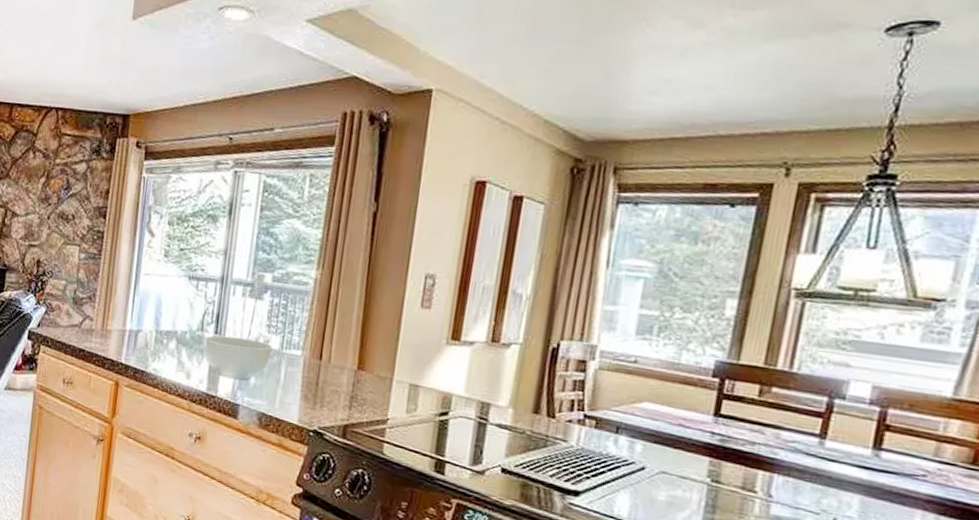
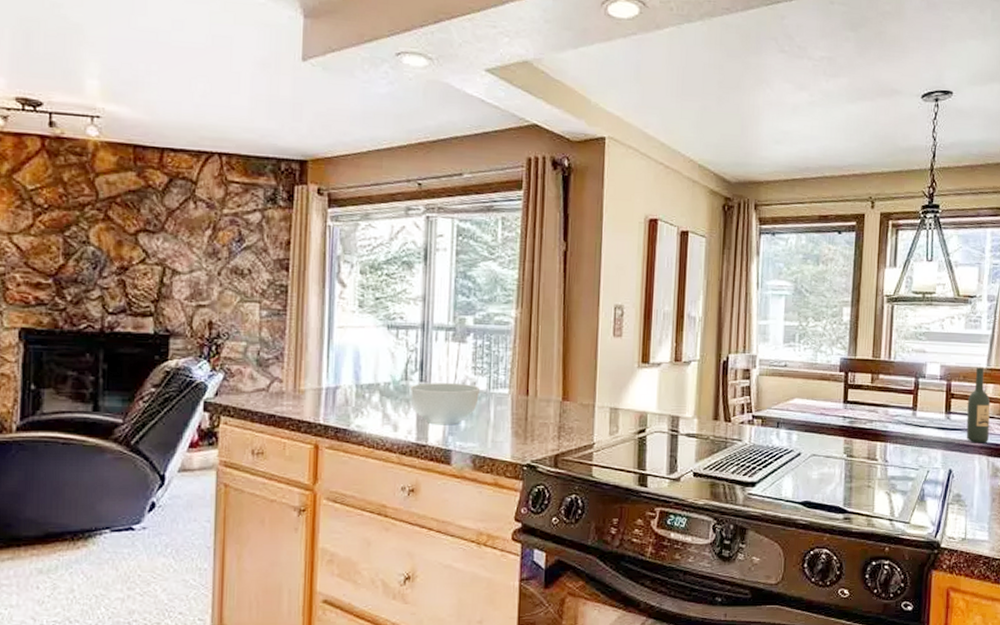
wine bottle: none [903,395,953,497] -> present [966,367,991,444]

